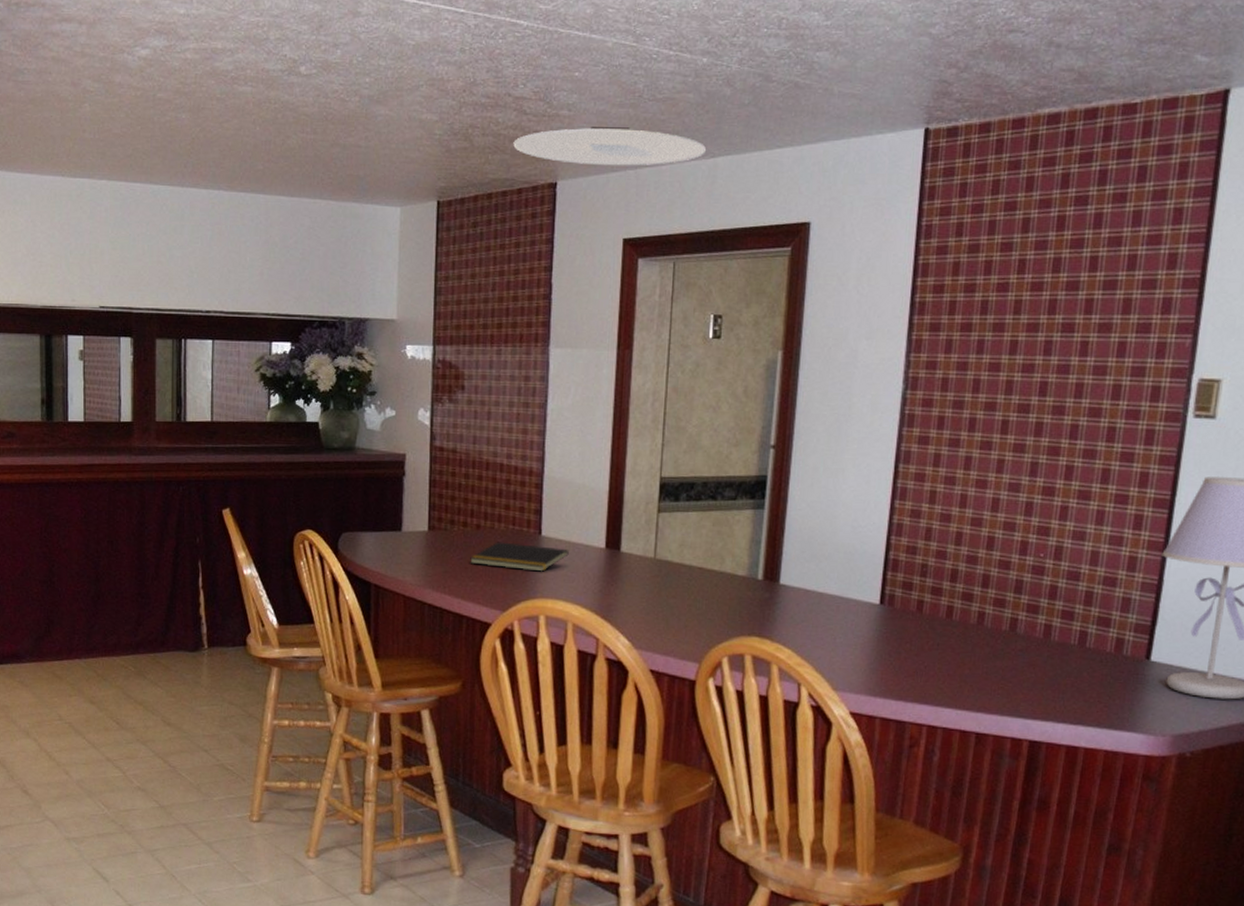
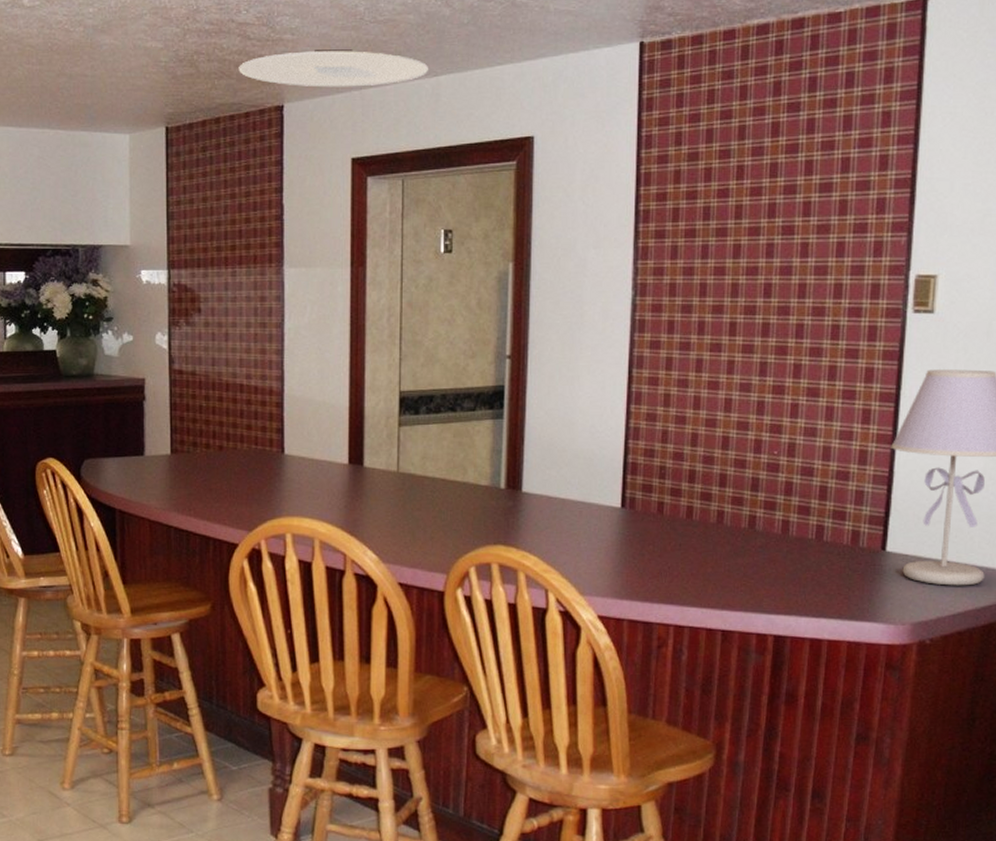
notepad: present [470,542,569,572] -> none [214,462,312,490]

